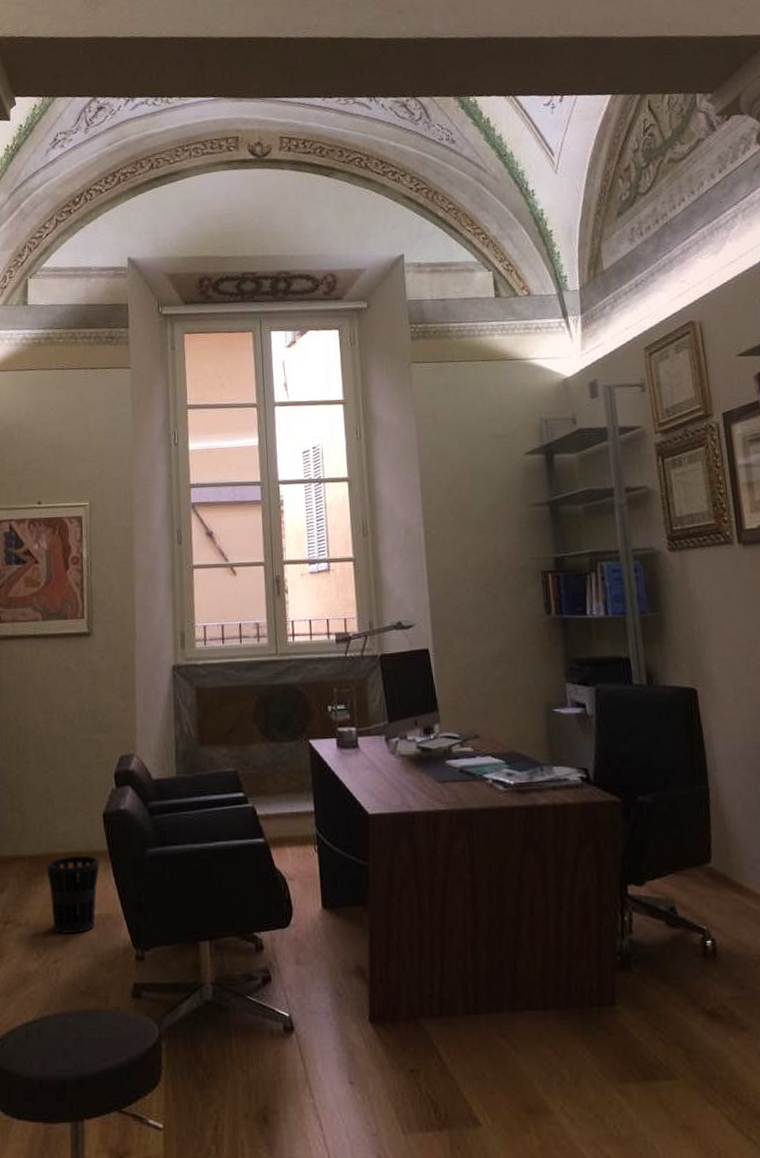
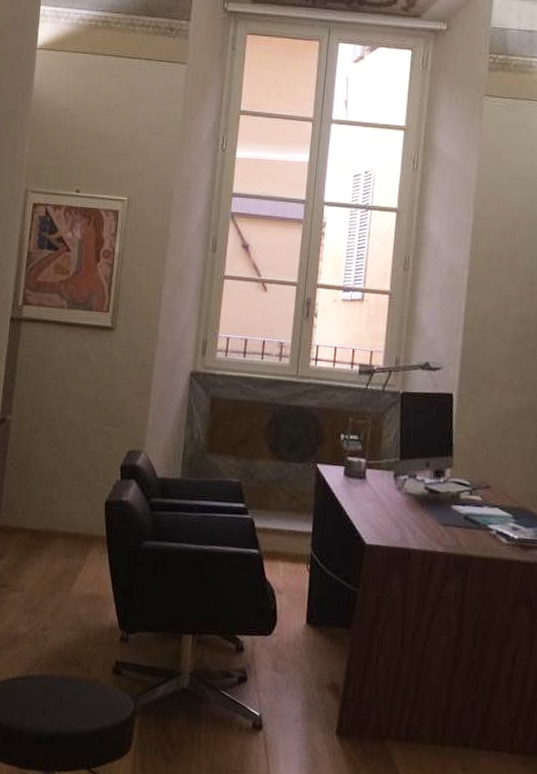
wastebasket: present [46,855,100,934] -> none [45,535,97,608]

